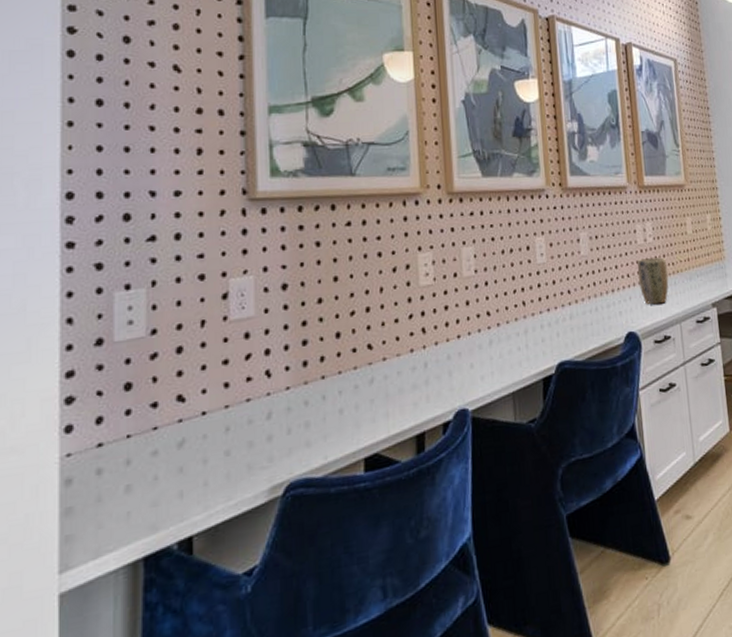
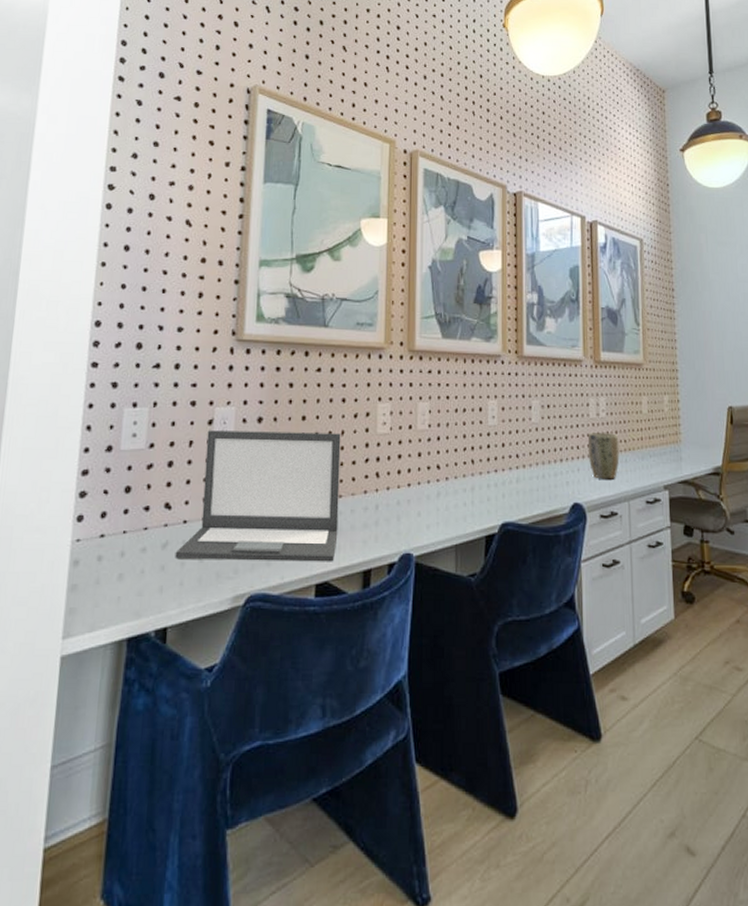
laptop: none [195,291,385,456] -> present [175,430,341,562]

